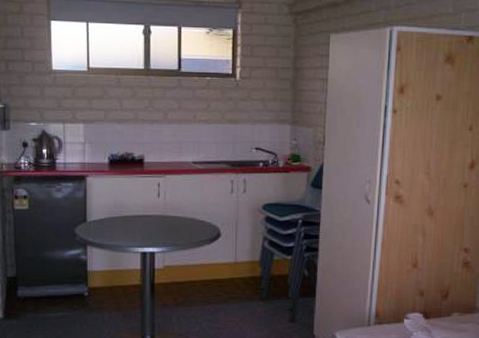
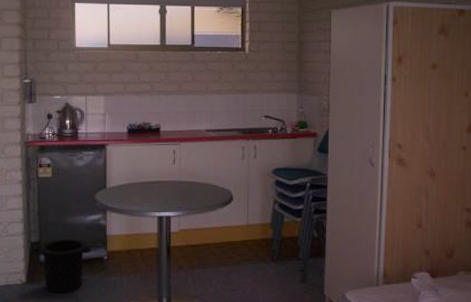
trash can: none [10,274,72,330] -> present [33,239,92,293]

